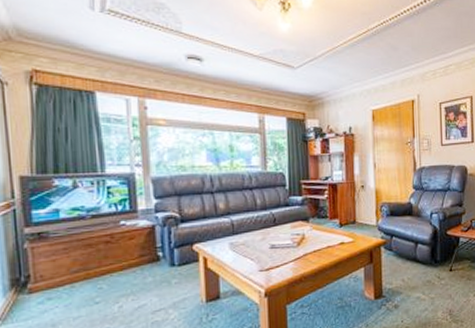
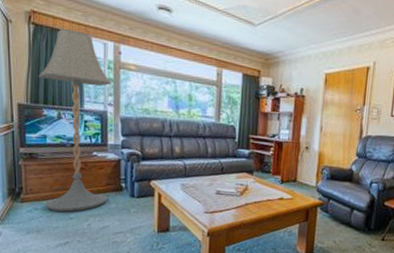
floor lamp: none [45,88,141,298] -> present [38,29,112,212]

